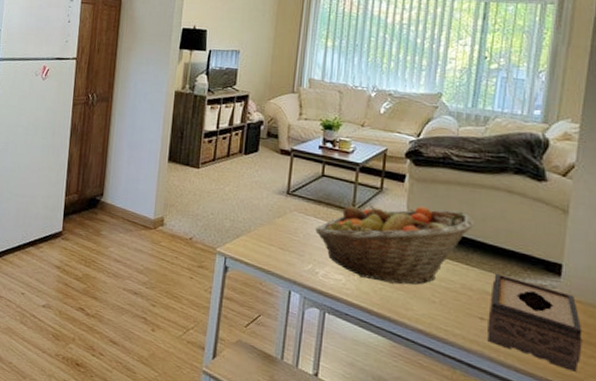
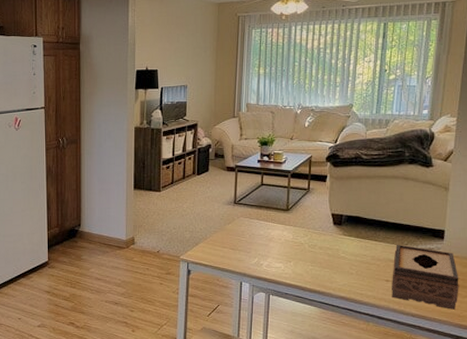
fruit basket: present [315,204,475,285] -> none [259,199,380,264]

